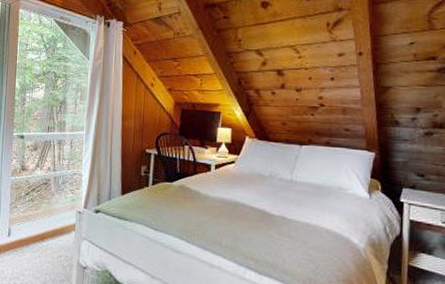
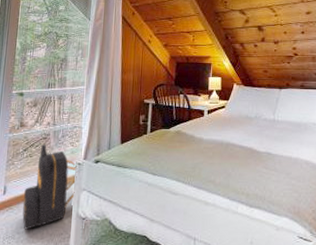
backpack: none [26,190,78,273] -> present [22,144,78,230]

